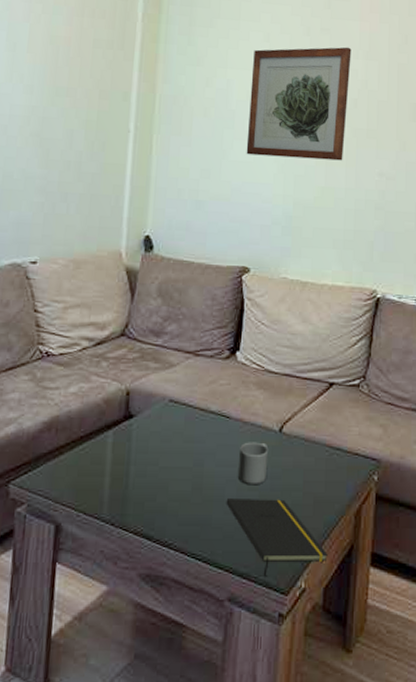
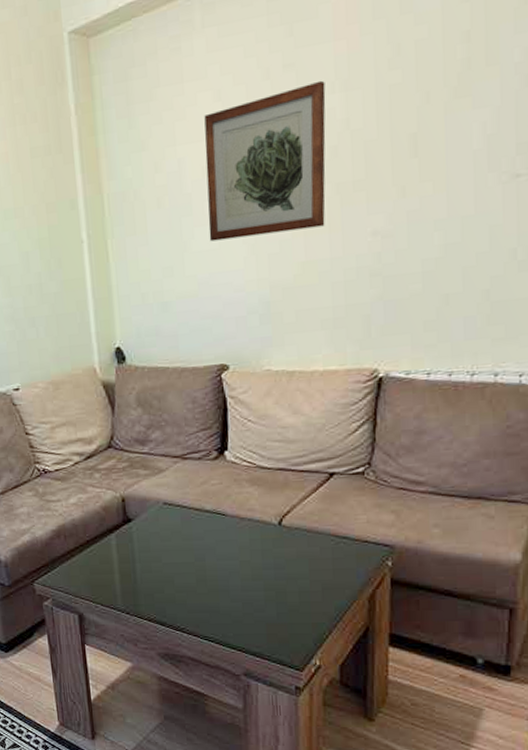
notepad: present [226,498,328,577] -> none [231,587,342,655]
mug: present [238,442,269,486] -> none [239,536,270,576]

